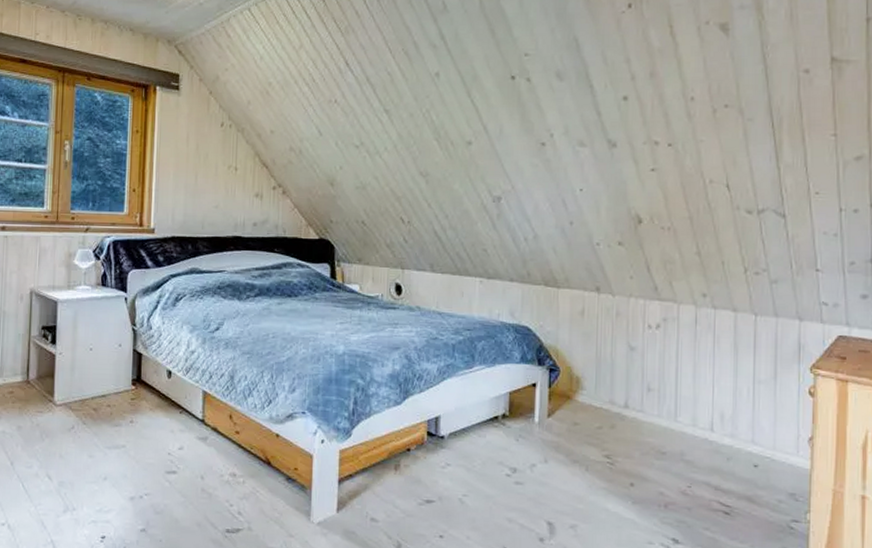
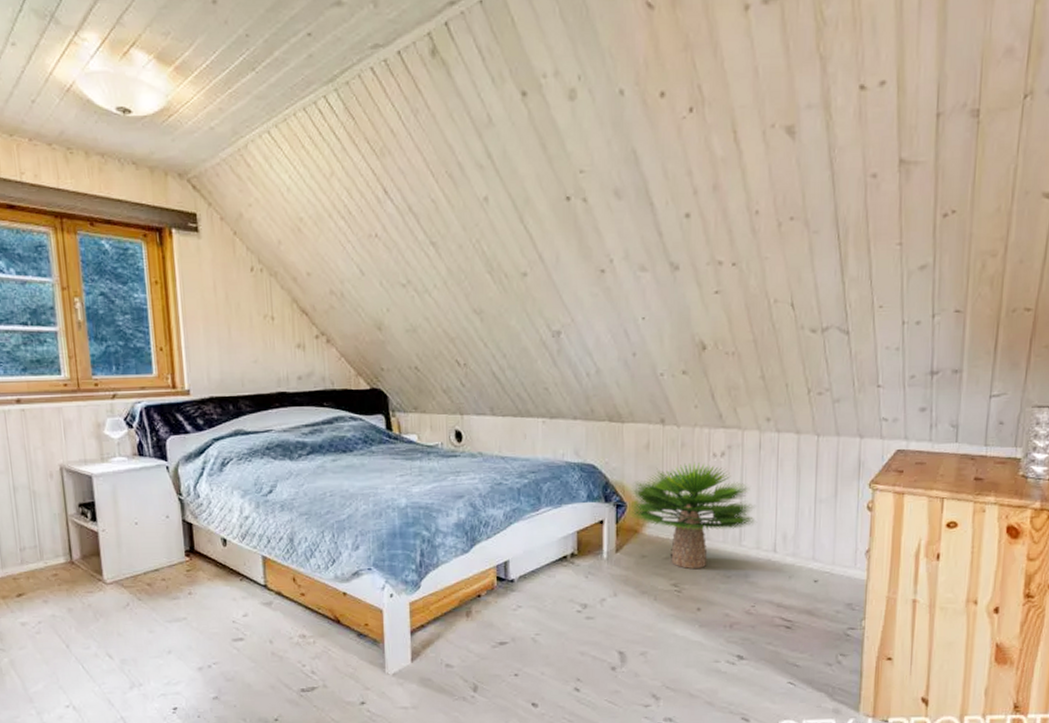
potted plant: none [561,331,693,441] -> present [627,461,757,569]

